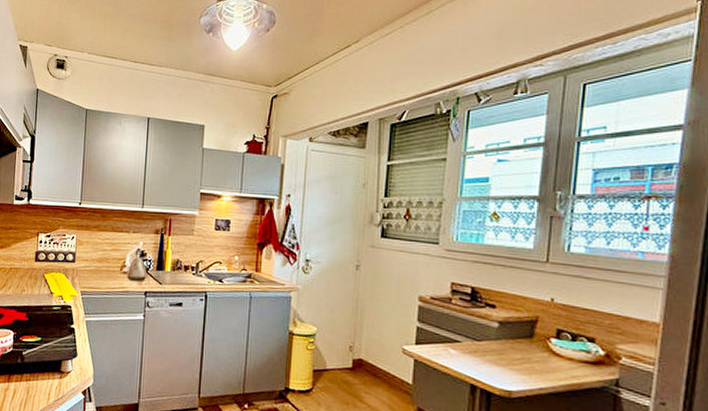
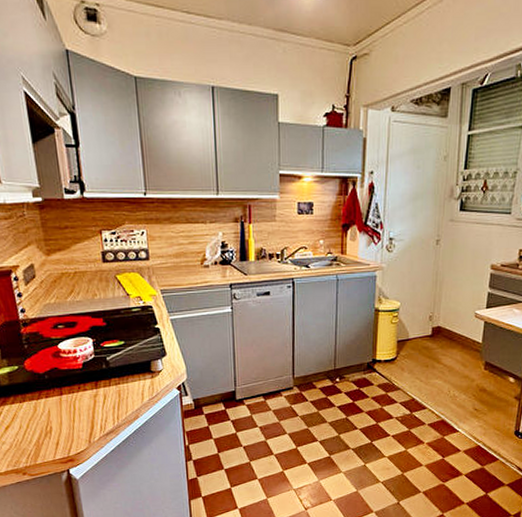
kettle: present [126,247,148,282] -> none [208,238,231,275]

